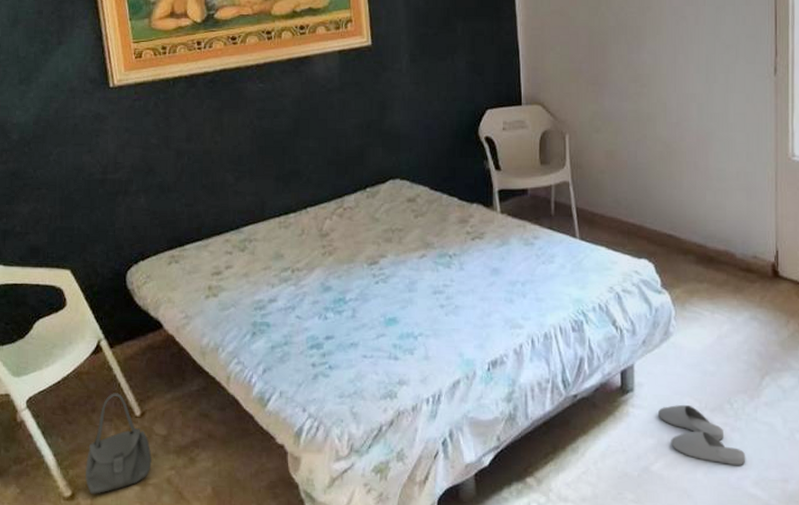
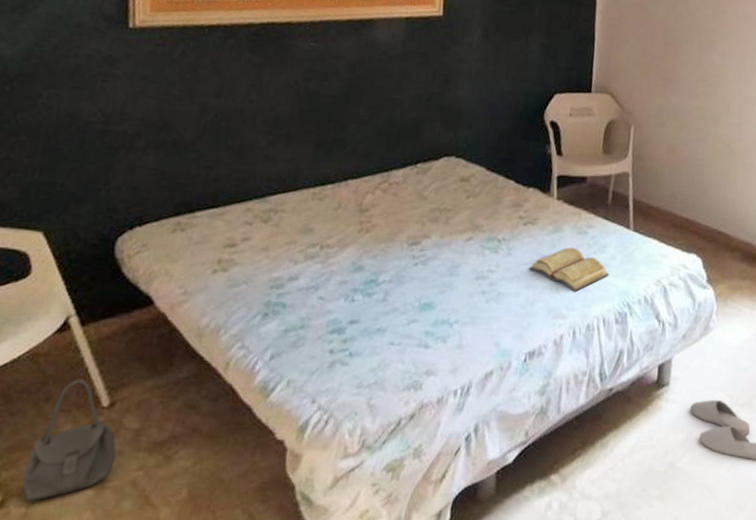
diary: none [481,259,561,302] -> present [528,247,609,292]

